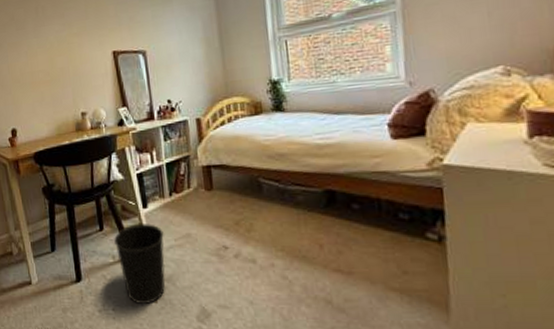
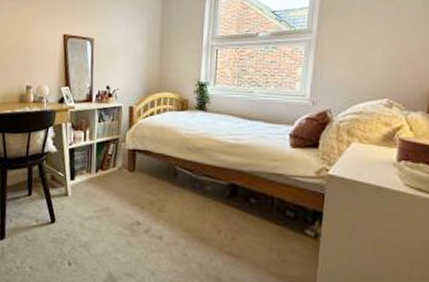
wastebasket: present [114,224,166,304] -> none [40,193,86,266]

